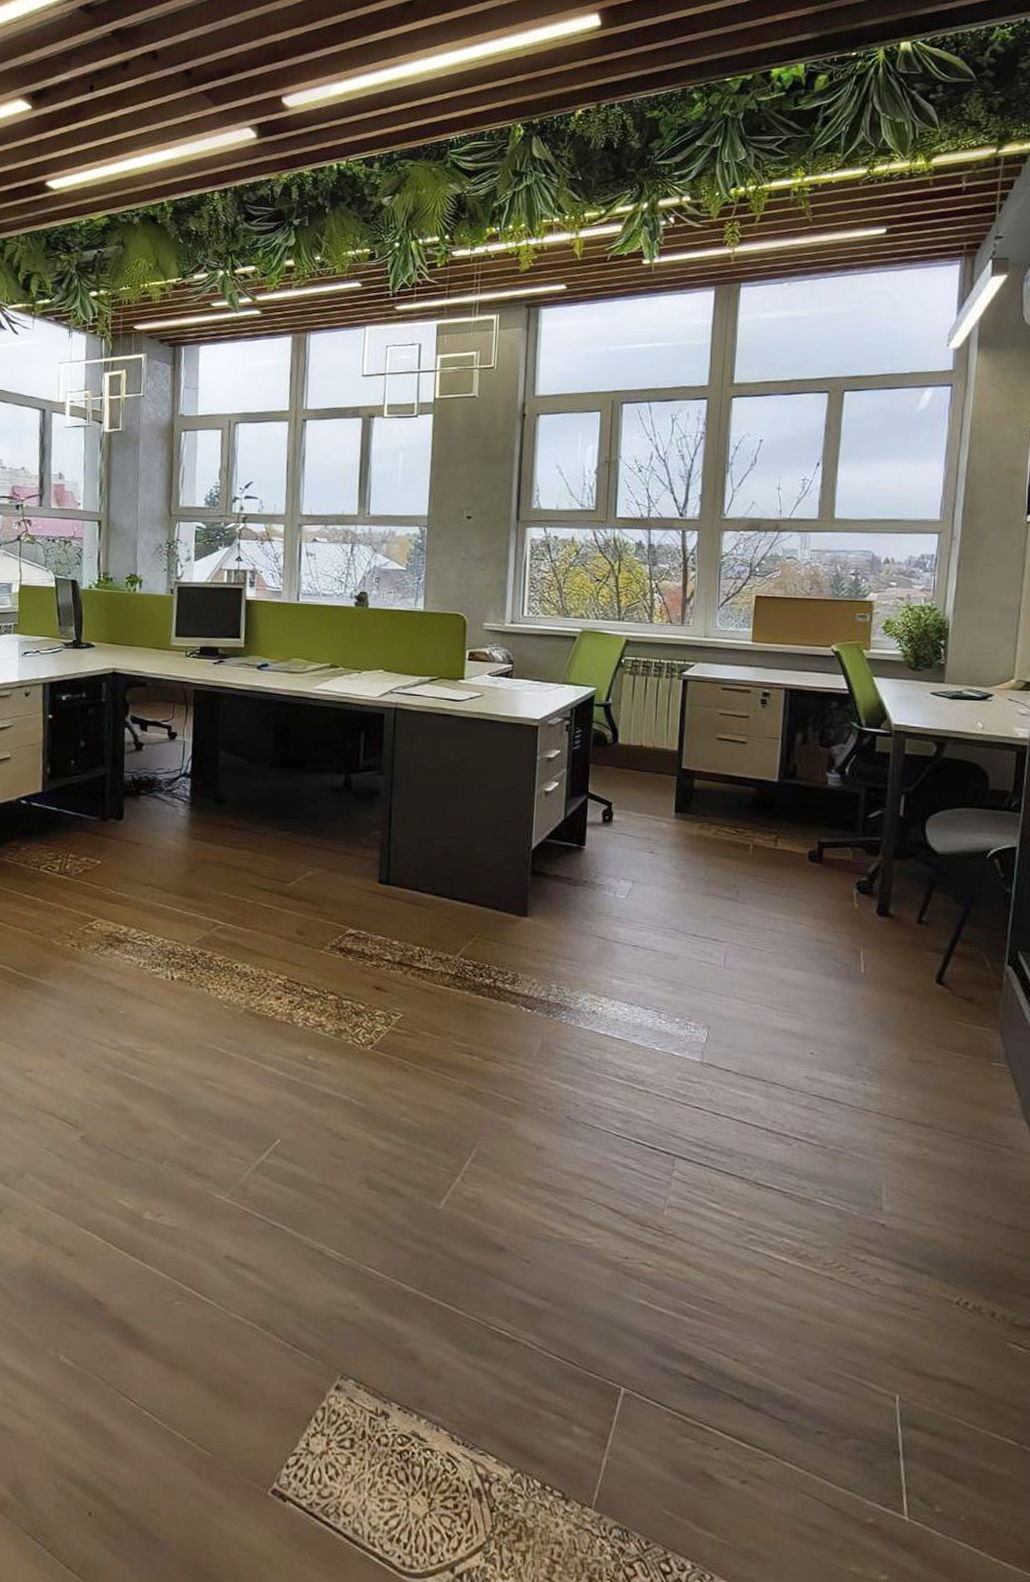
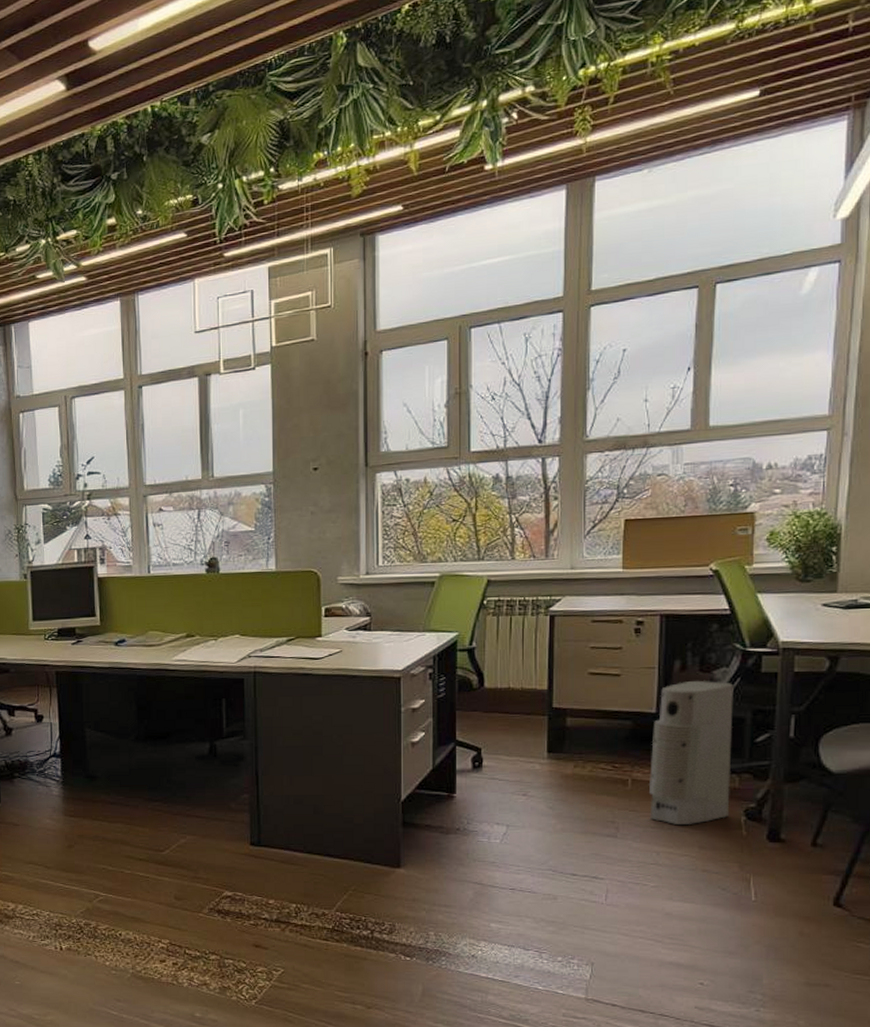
air purifier: none [768,754,850,894] -> present [648,680,734,824]

